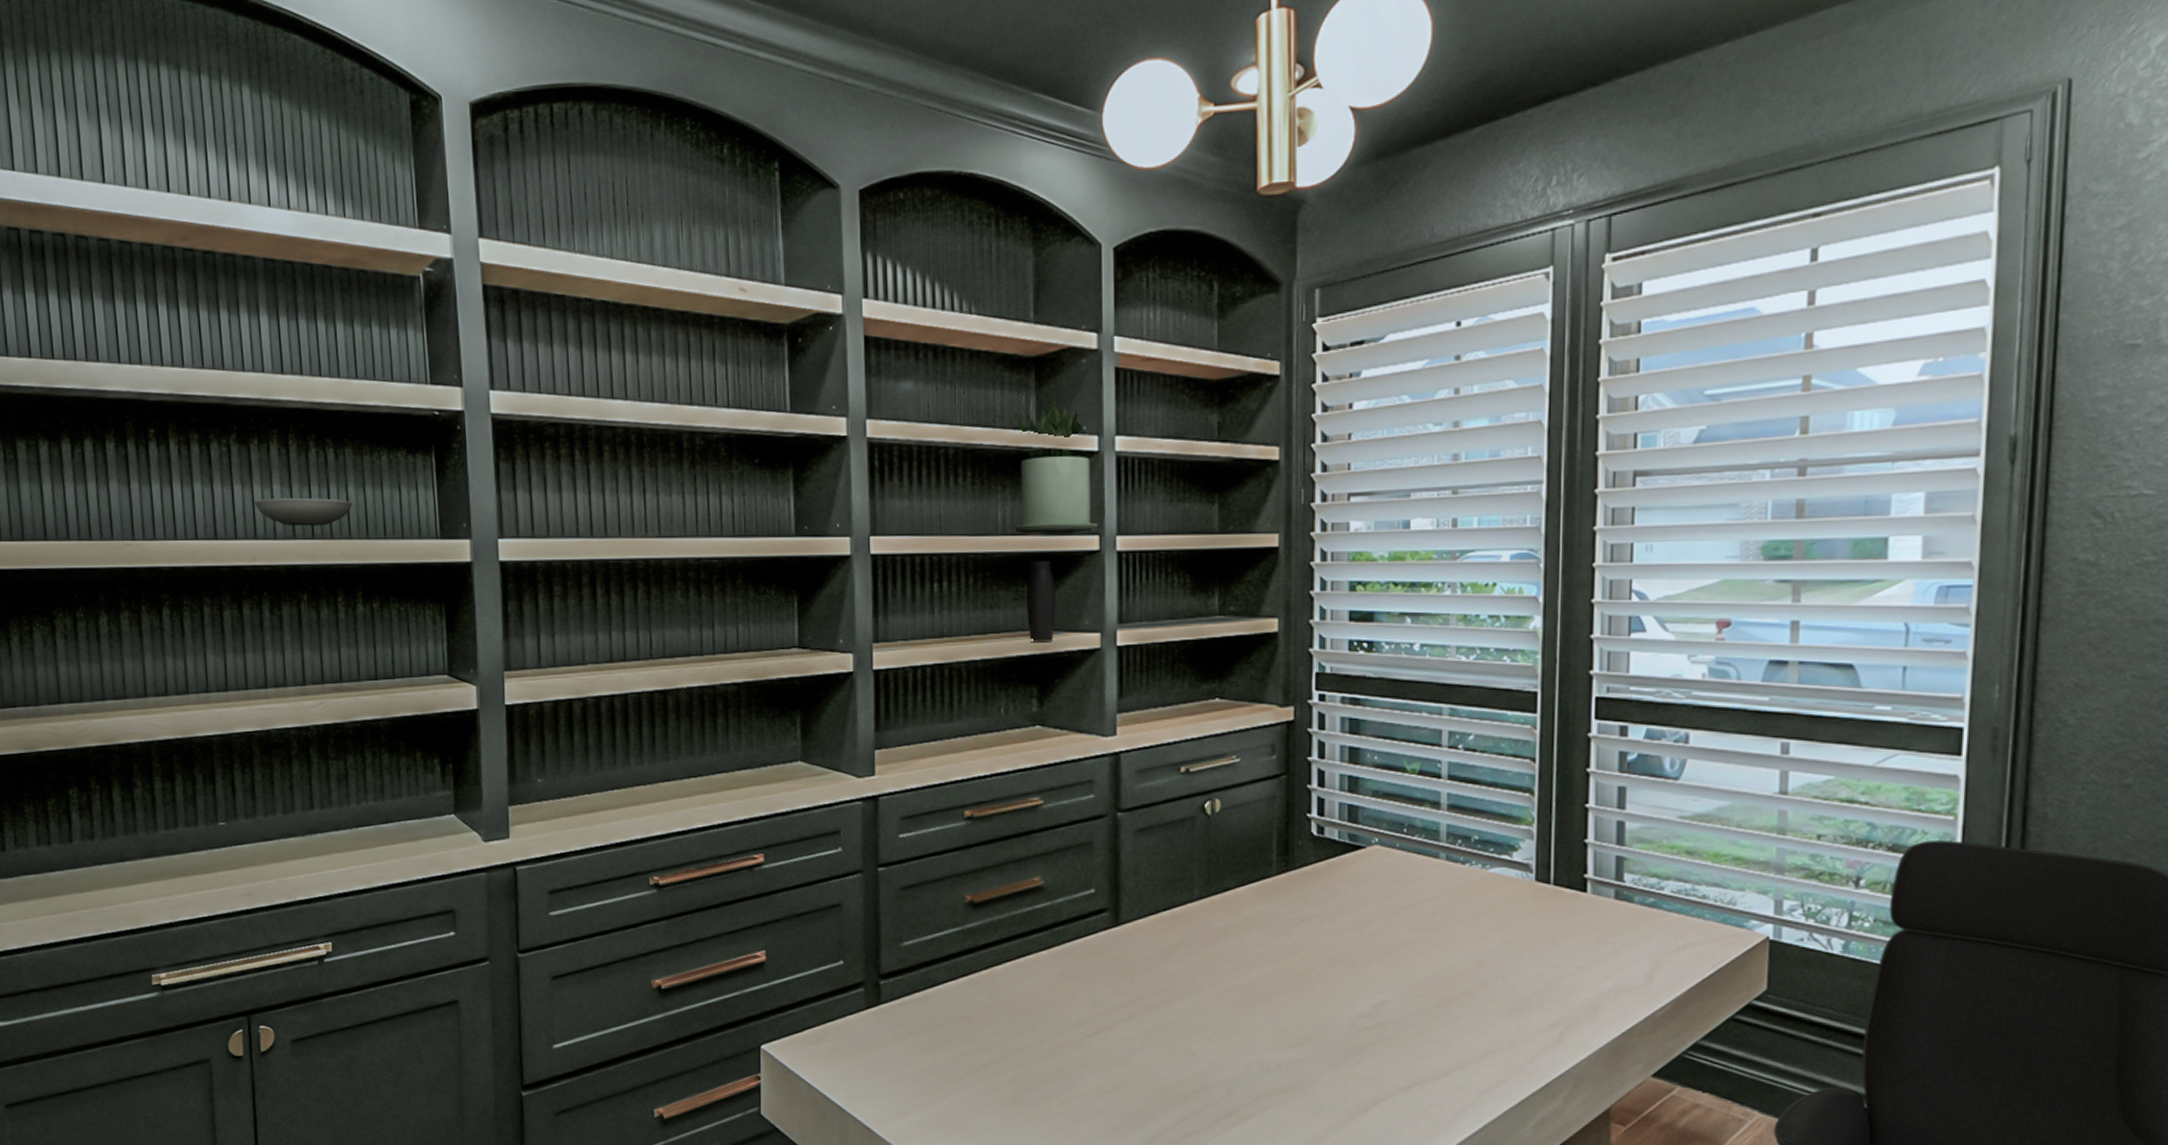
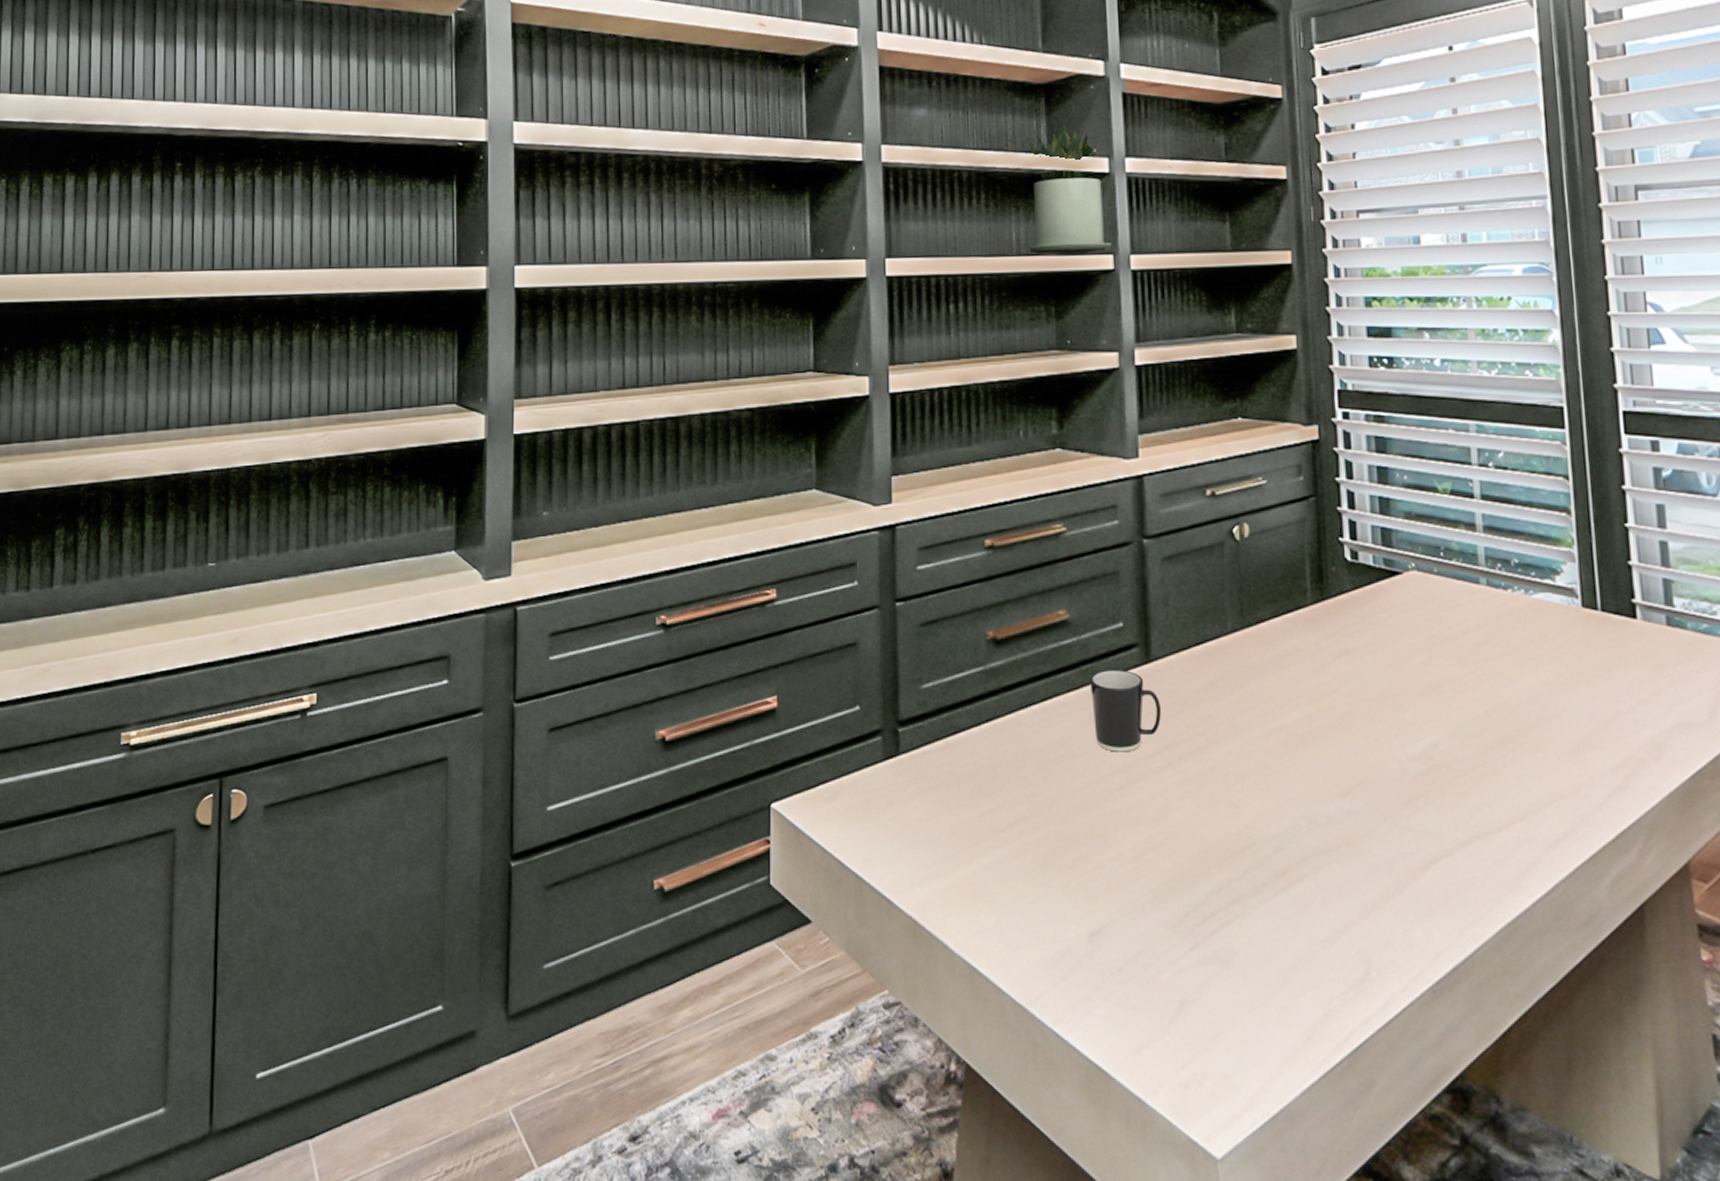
decorative bowl: present [254,497,353,527] -> none [274,227,372,256]
vase: present [1026,560,1056,643] -> none [1042,280,1073,363]
mug: none [1061,931,1128,1005] -> present [1089,669,1162,752]

